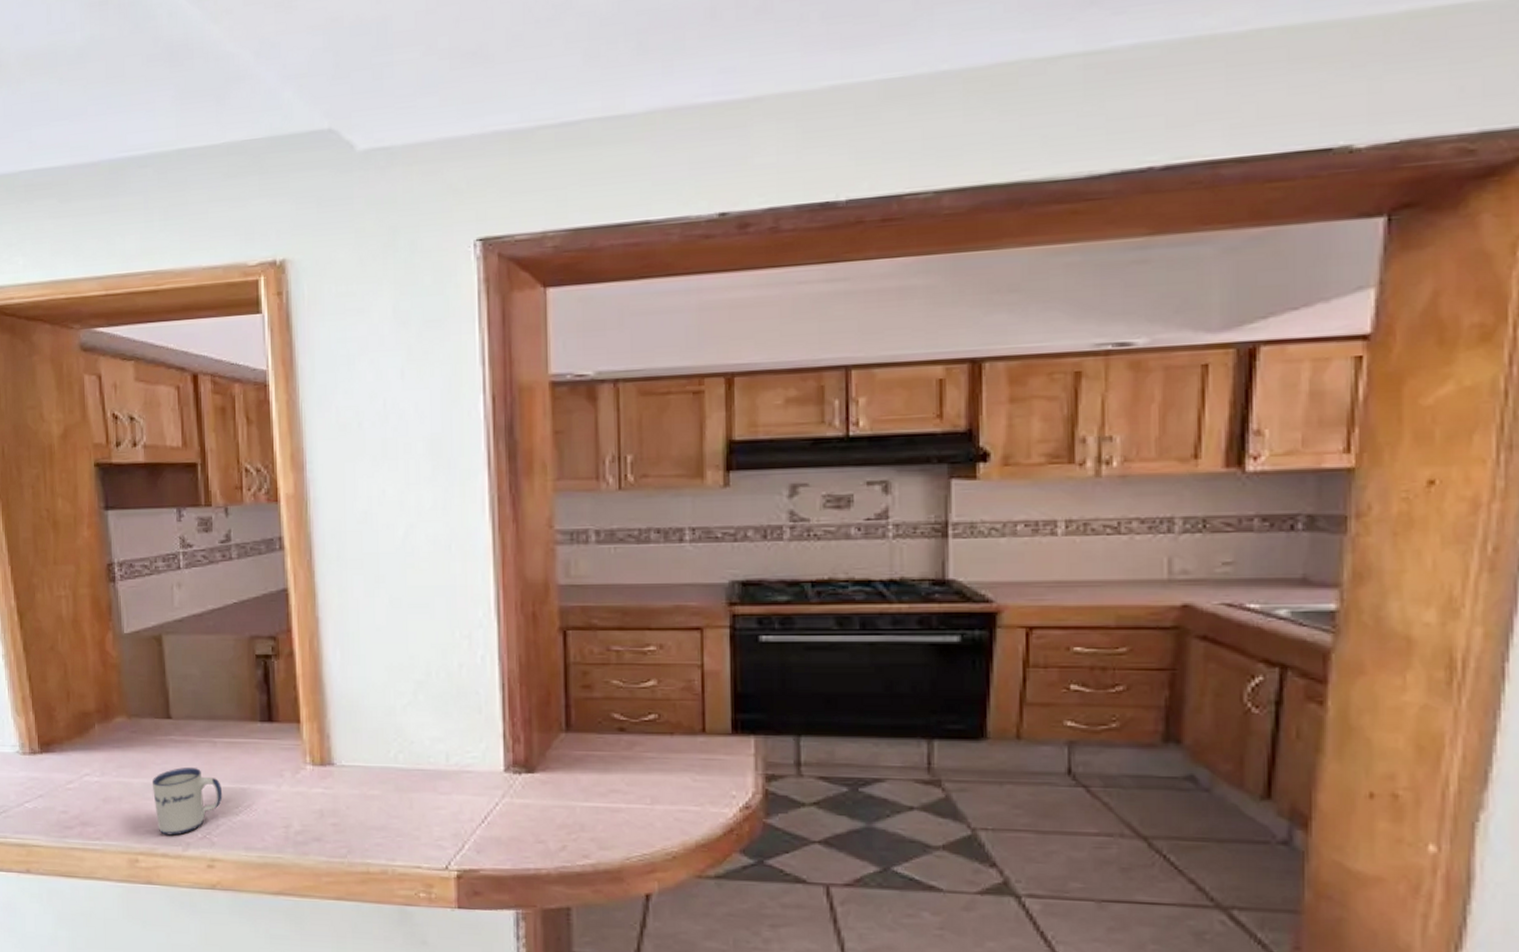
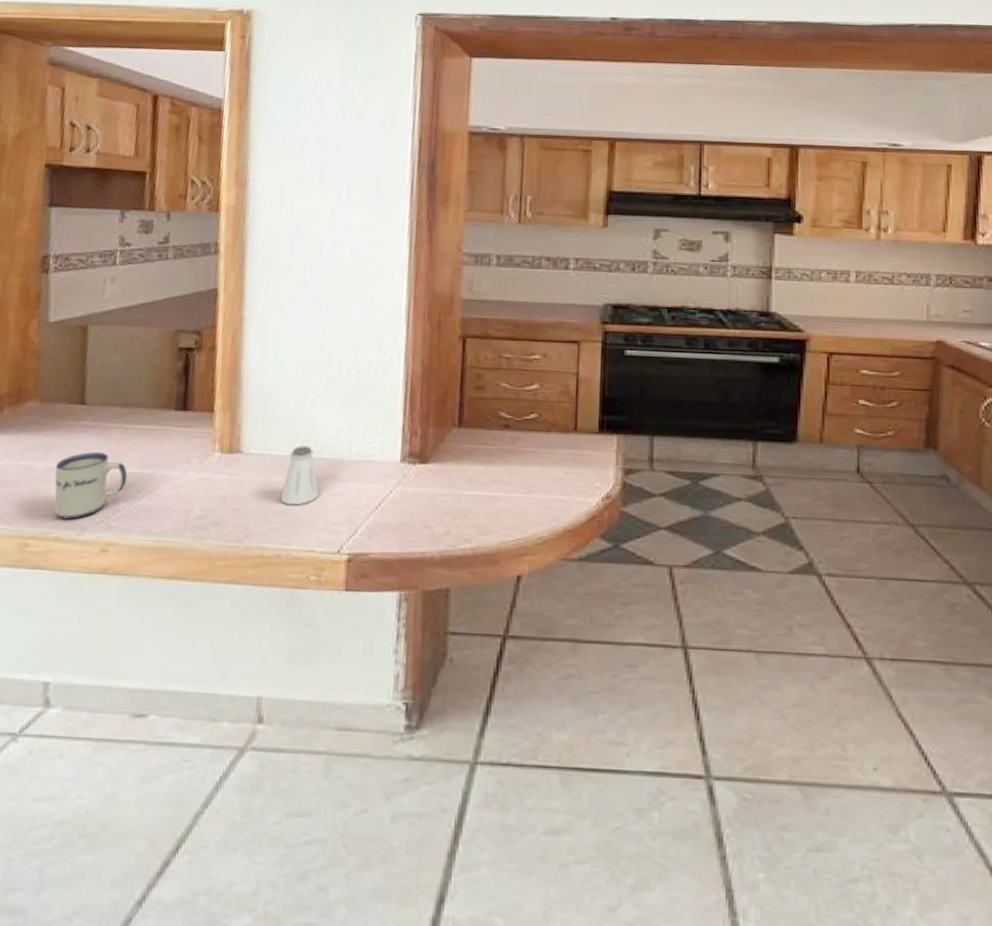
saltshaker: none [379,756,419,820] -> present [280,446,319,506]

